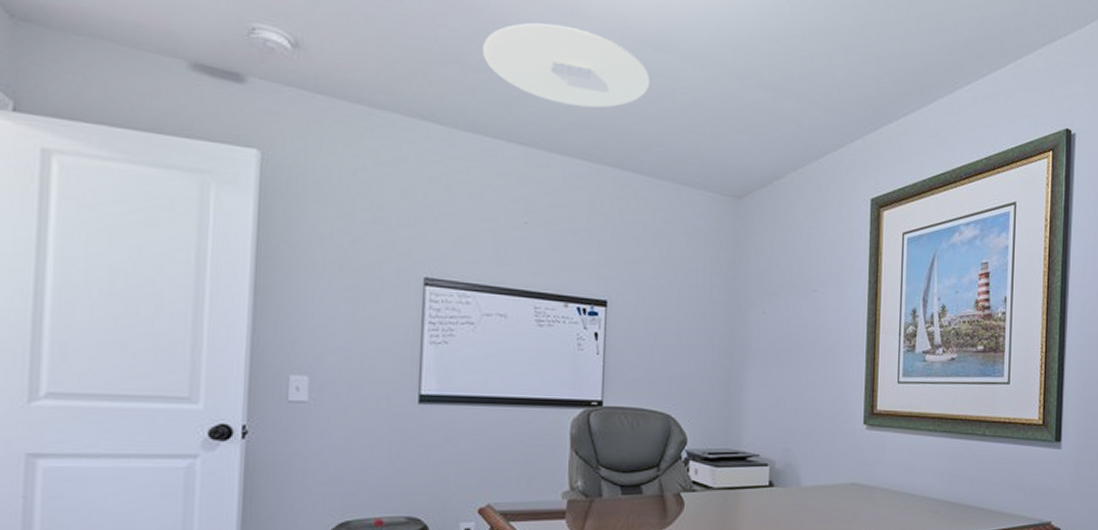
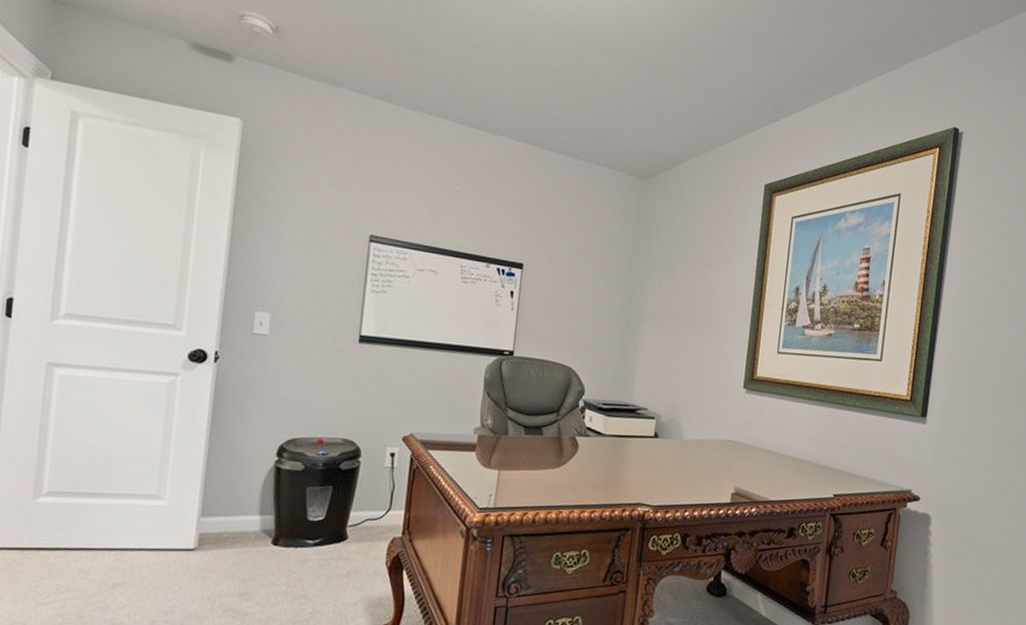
ceiling light: present [482,22,651,108] -> none [430,16,574,94]

